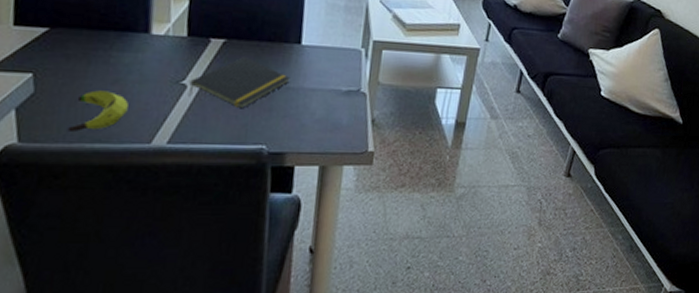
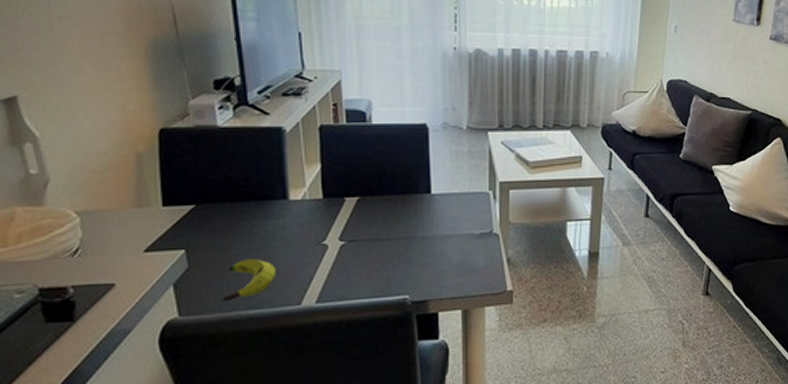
notepad: present [188,57,290,109] -> none [330,212,424,263]

